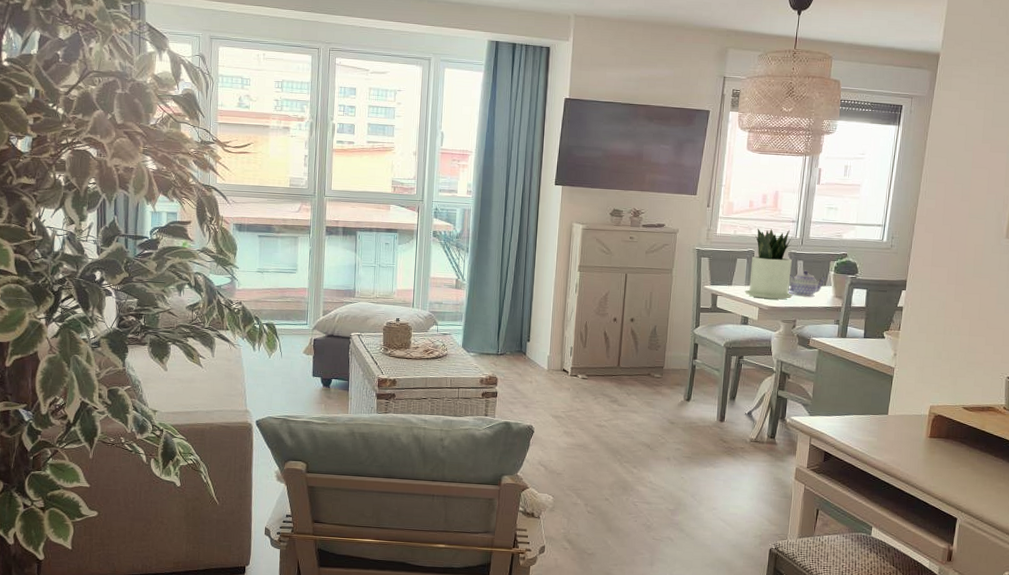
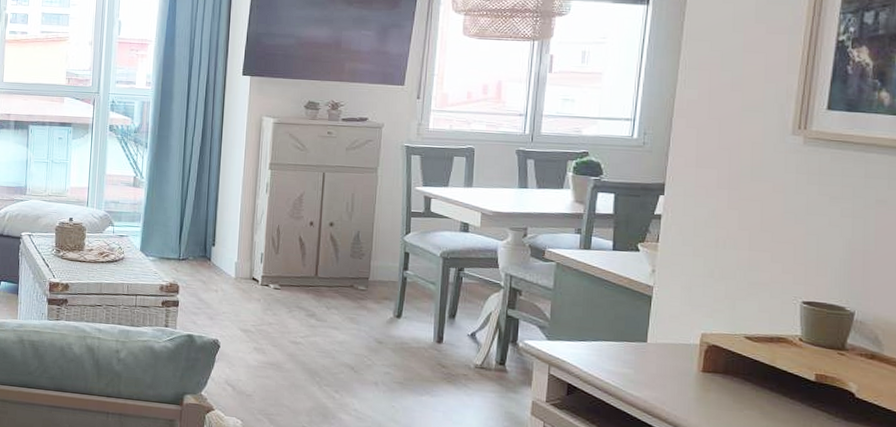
planter: present [745,228,794,300] -> none [464,123,523,204]
teapot: present [788,270,827,297] -> none [516,170,564,202]

